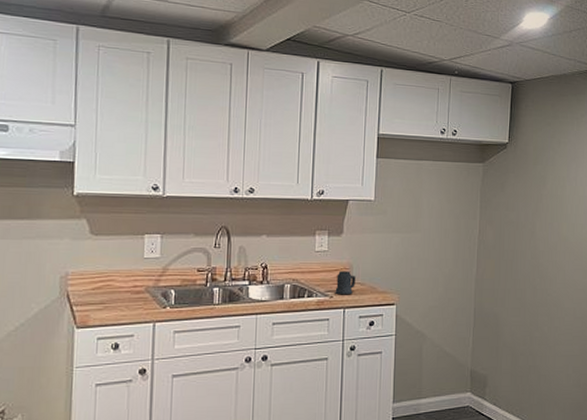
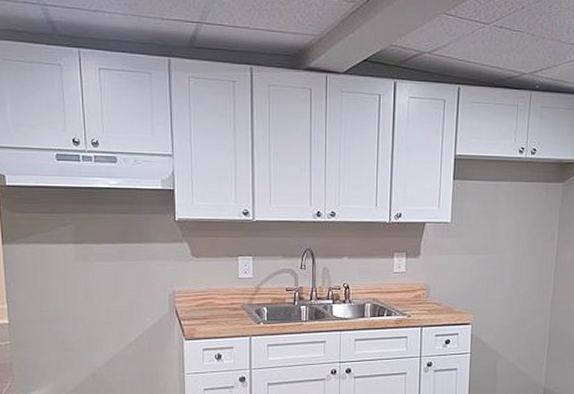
mug: present [335,271,356,295] -> none [412,291,432,315]

